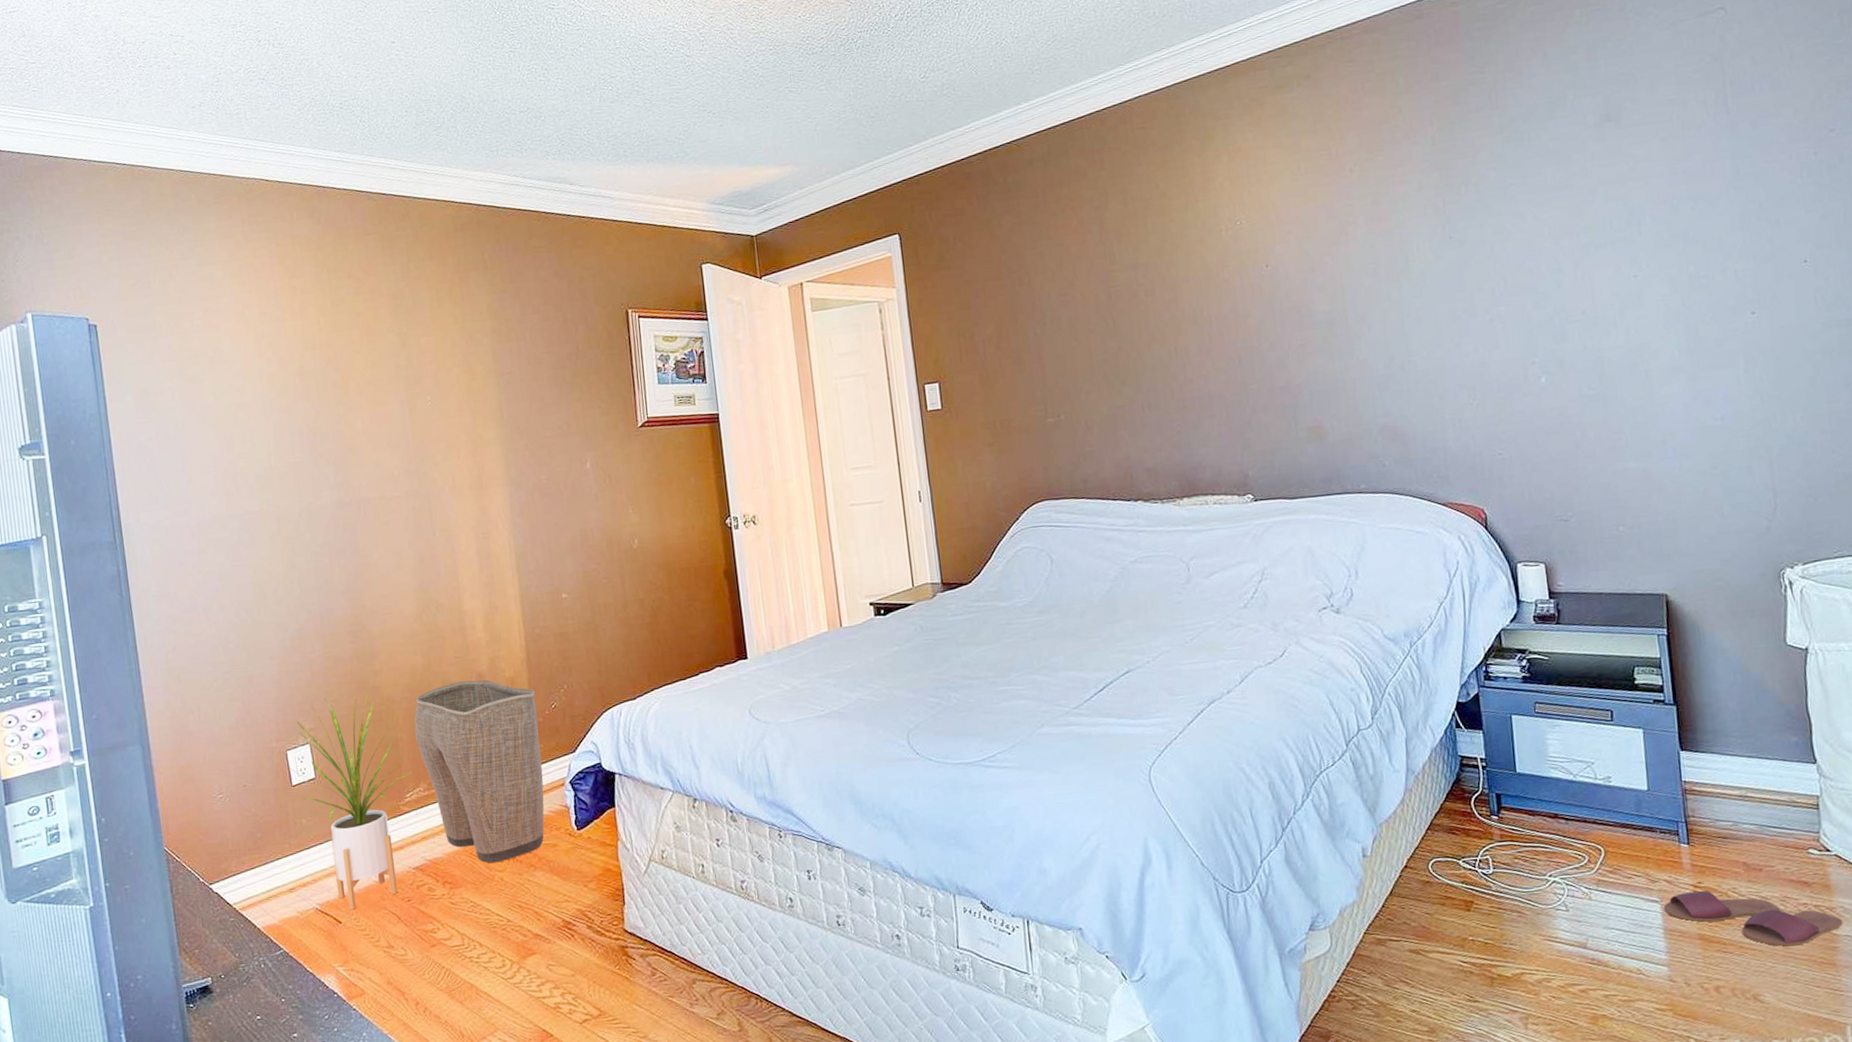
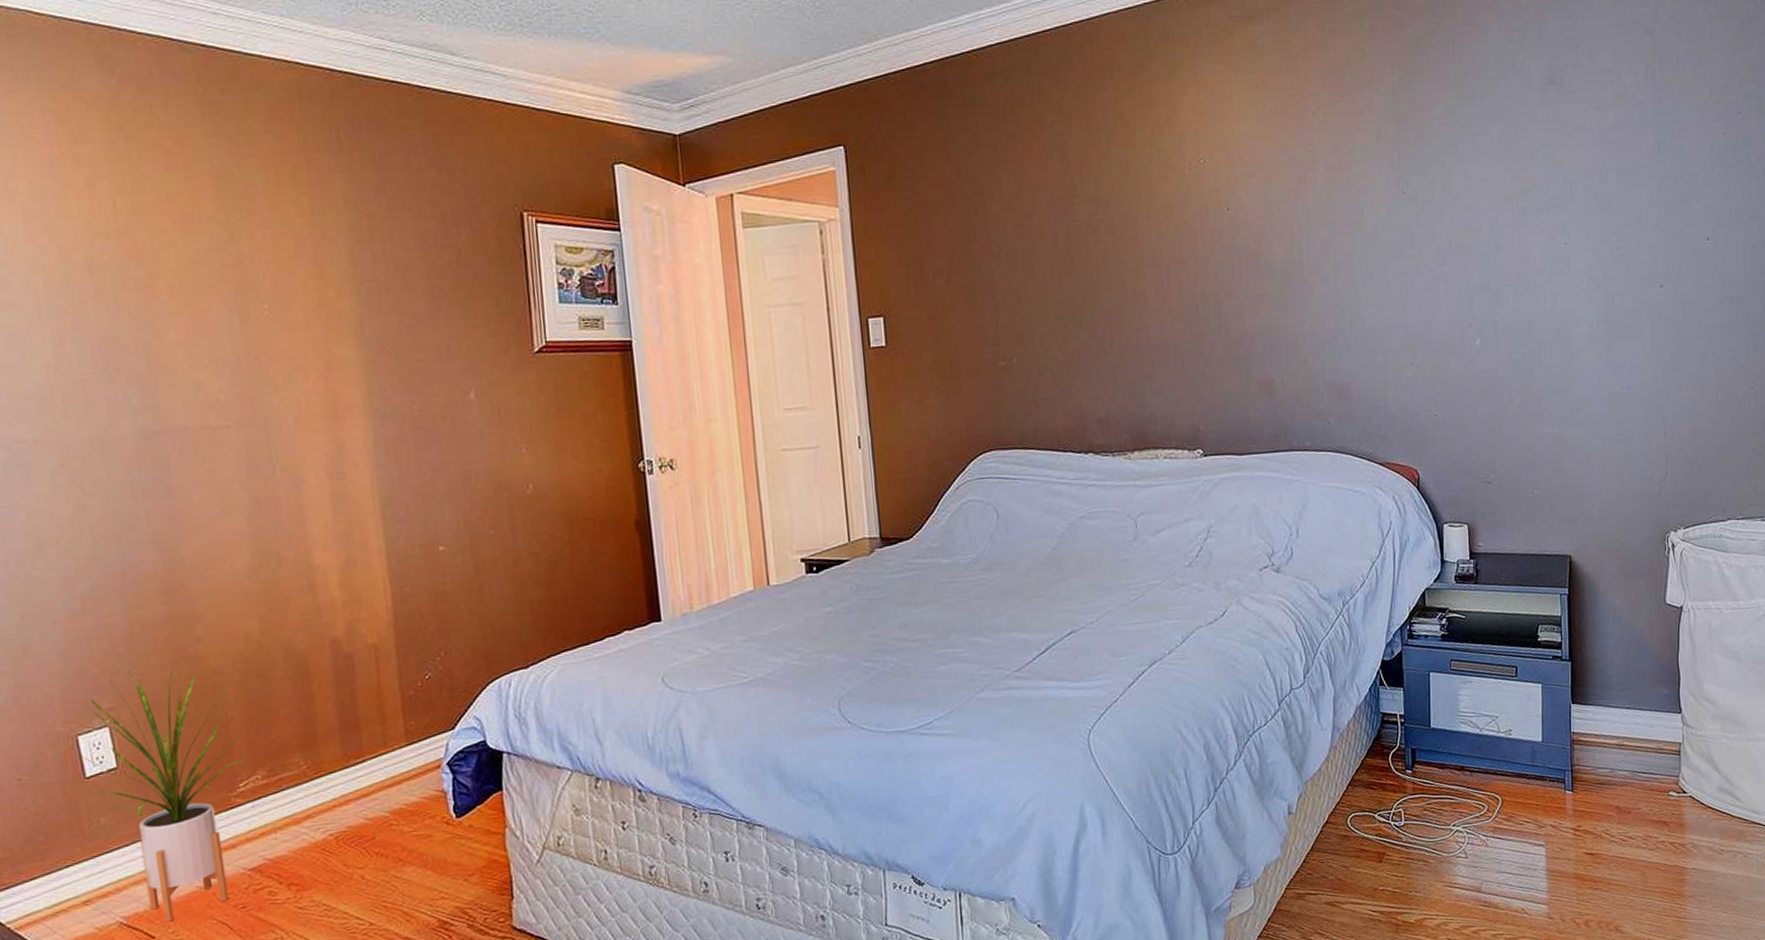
laundry basket: present [414,680,545,863] -> none [249,647,416,860]
slippers: present [1663,890,1844,946] -> none [1548,833,1692,881]

